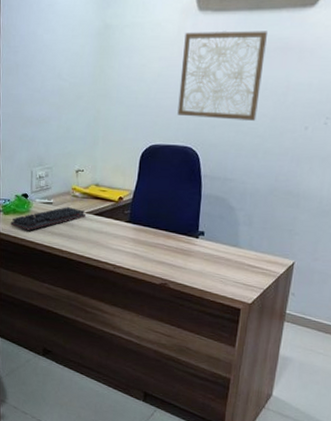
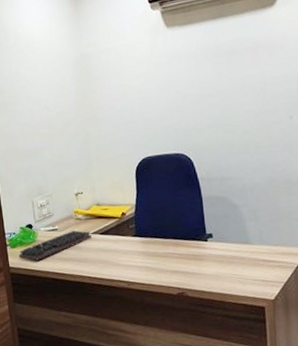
wall art: present [177,31,267,121] -> none [157,35,241,125]

